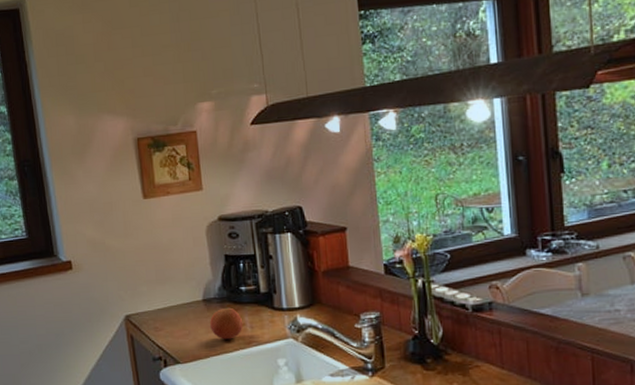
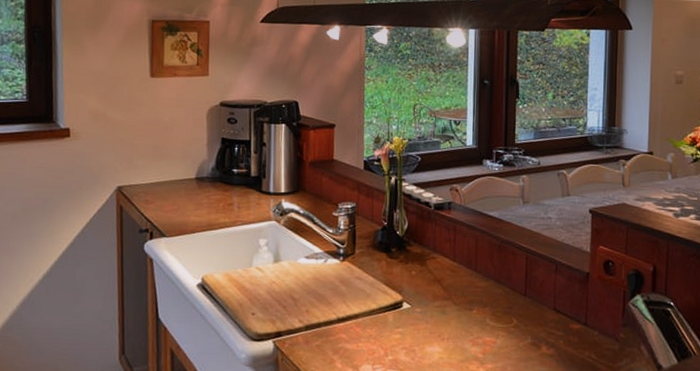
fruit: present [210,307,244,340] -> none [200,187,231,217]

